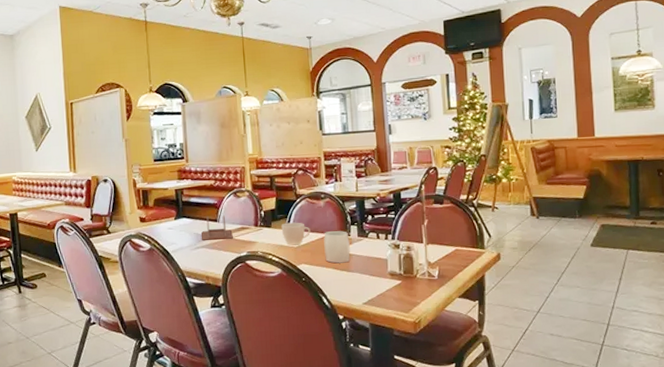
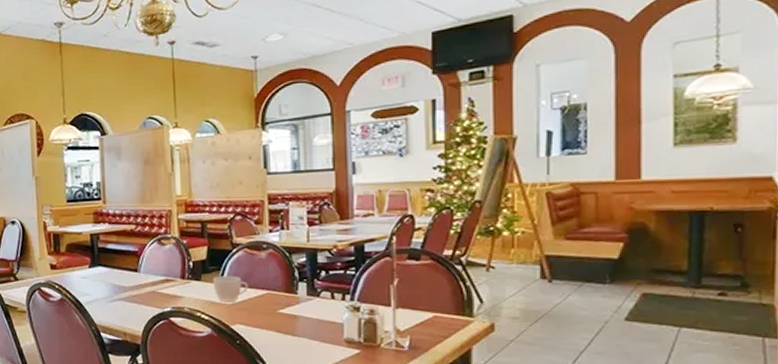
napkin holder: present [201,215,233,240] -> none [119,264,156,292]
mug: present [323,231,351,264] -> none [264,288,297,326]

